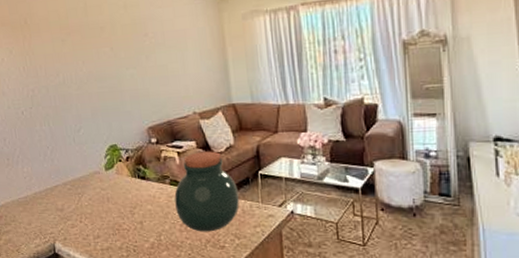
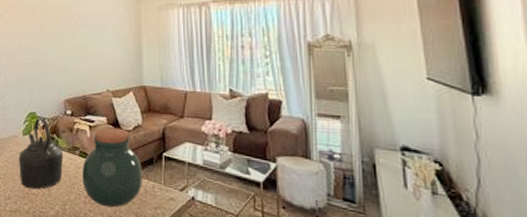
kettle: none [103,150,154,225] -> present [19,118,64,189]

